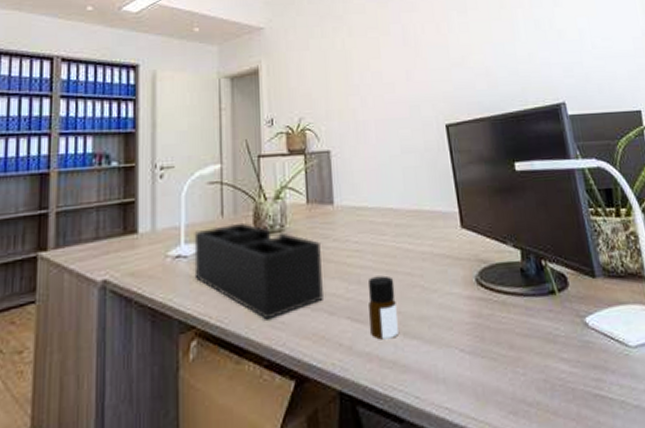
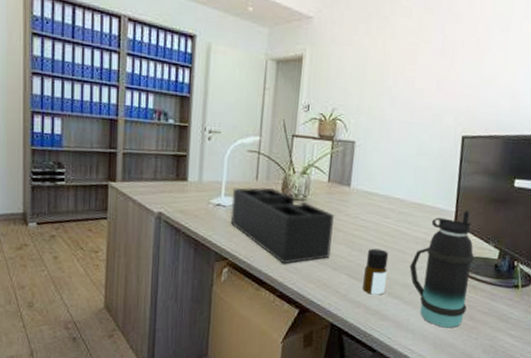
bottle: none [421,209,503,368] -> present [409,211,475,328]

